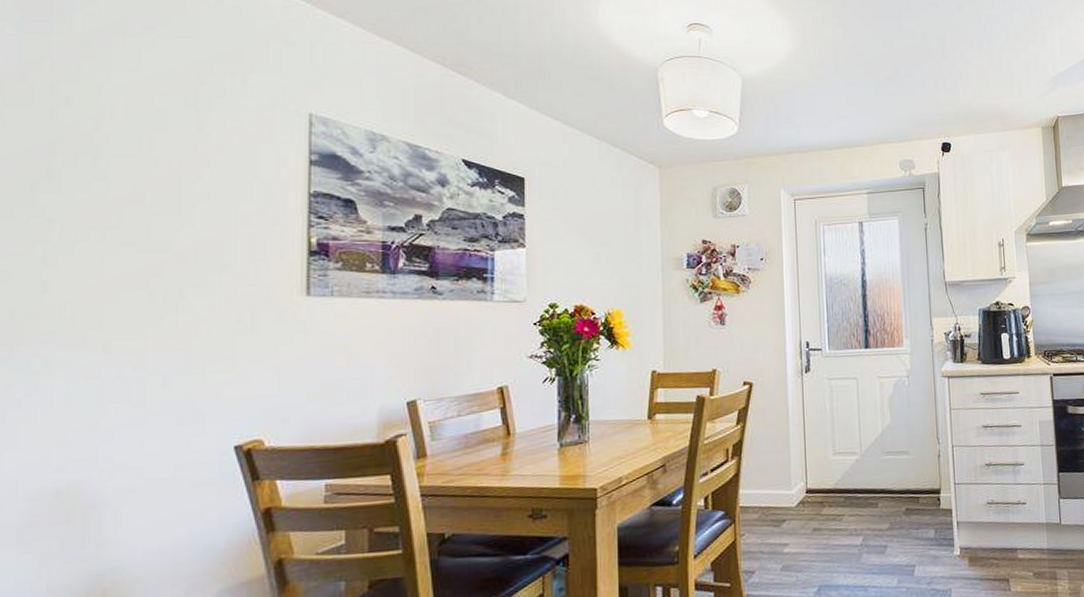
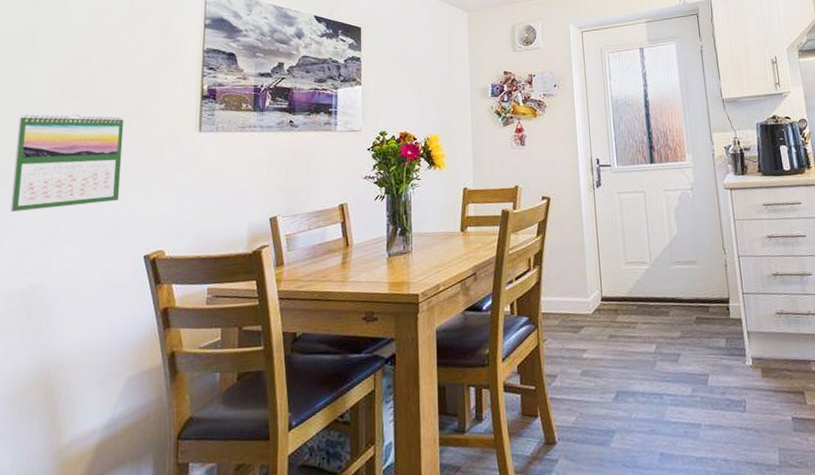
calendar: none [30,264,197,390] -> present [10,114,124,212]

